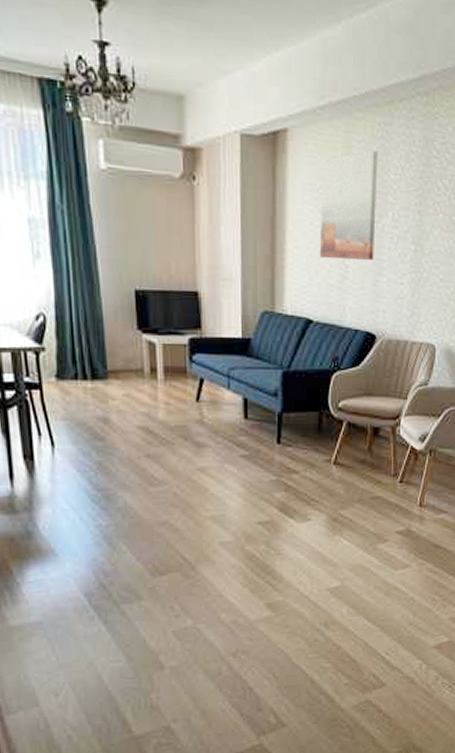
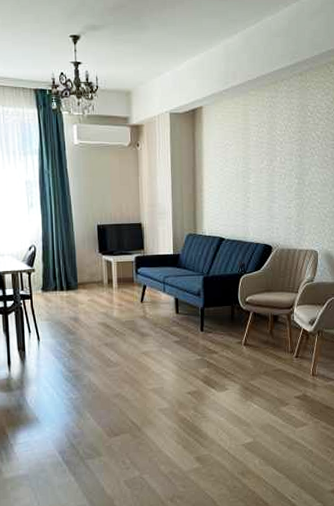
wall art: present [319,150,378,260] -> none [227,116,268,194]

